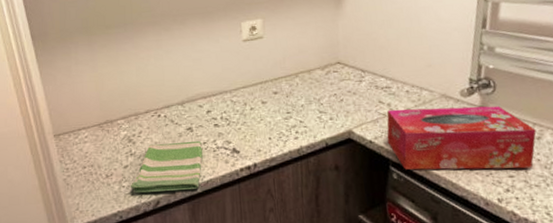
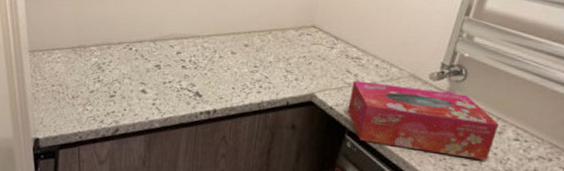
dish towel: present [130,140,203,193] -> none [93,74,167,124]

